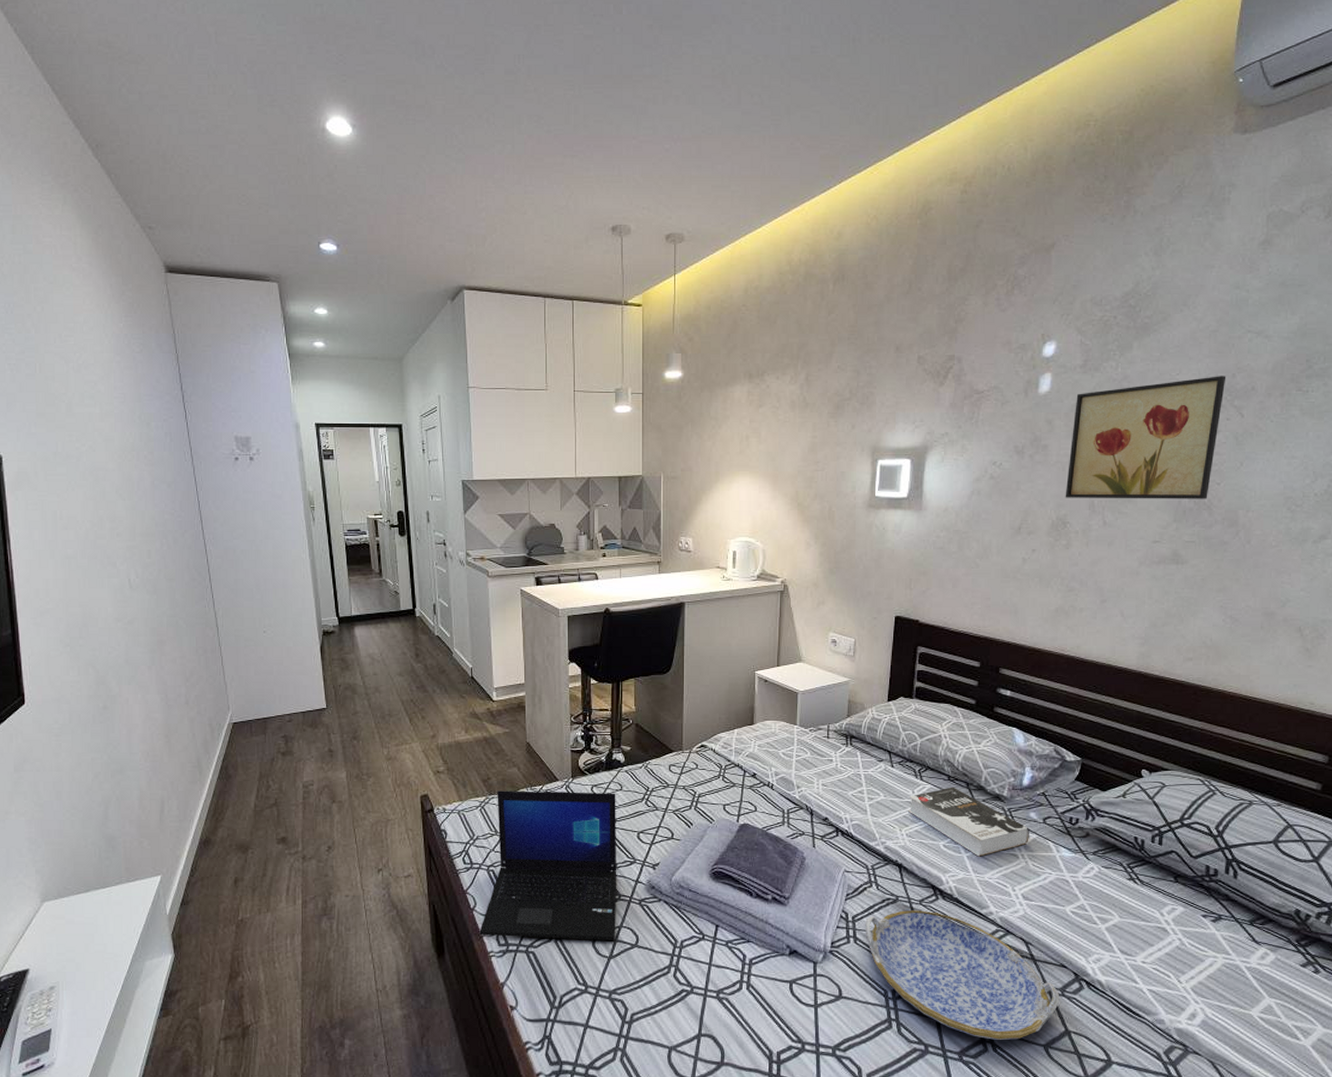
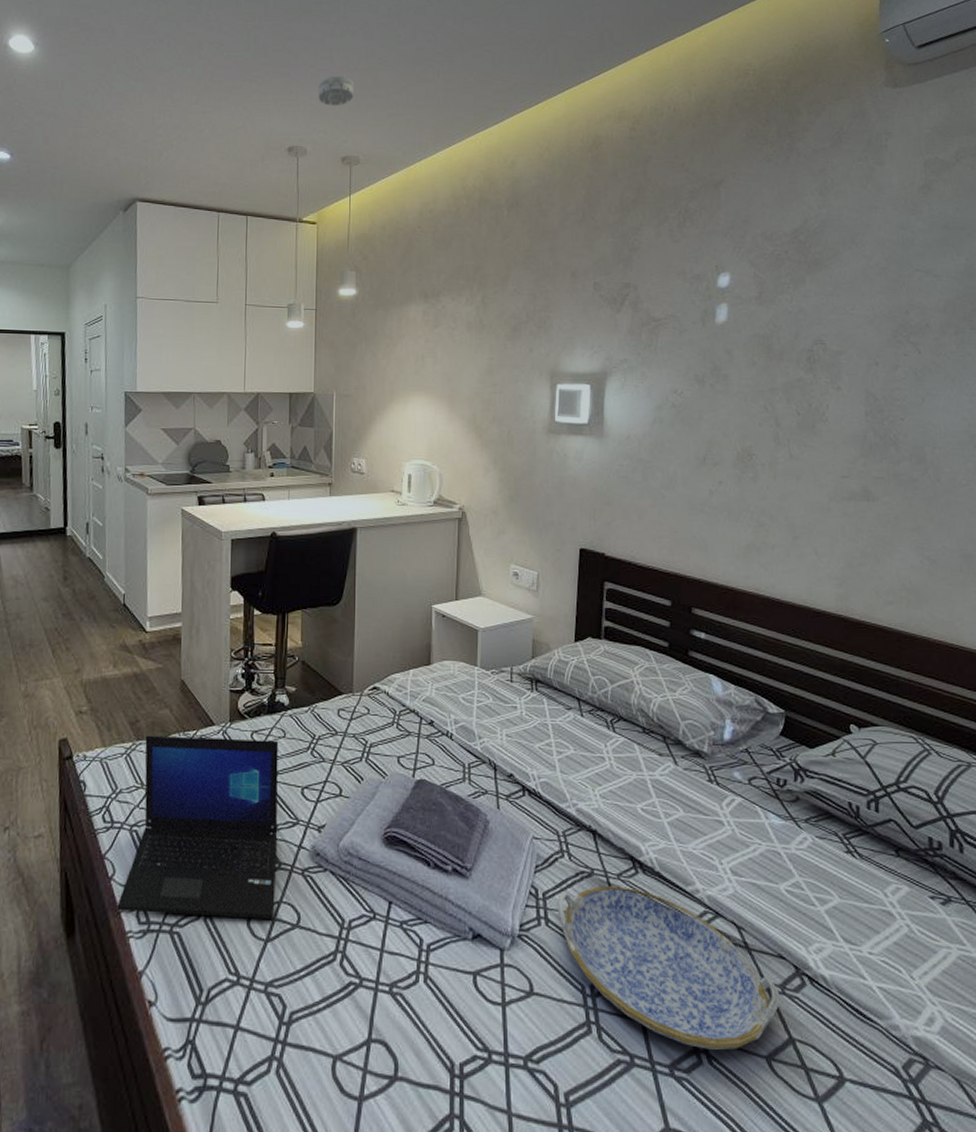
smoke detector: none [641,146,677,180] -> present [318,75,353,106]
book: present [908,787,1029,857] -> none [601,740,734,823]
wall art: present [1065,376,1226,499] -> none [748,312,900,435]

